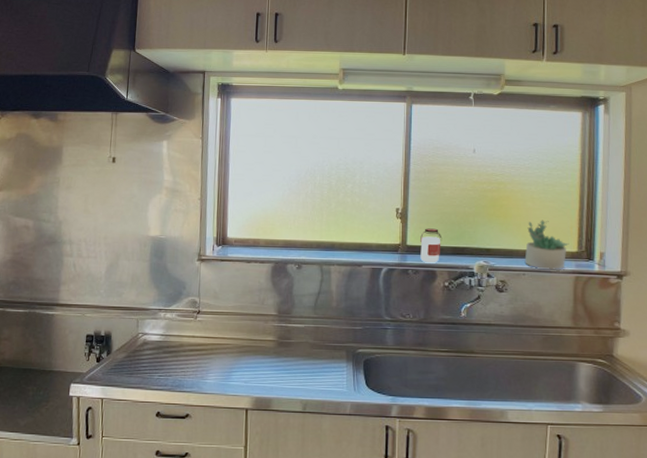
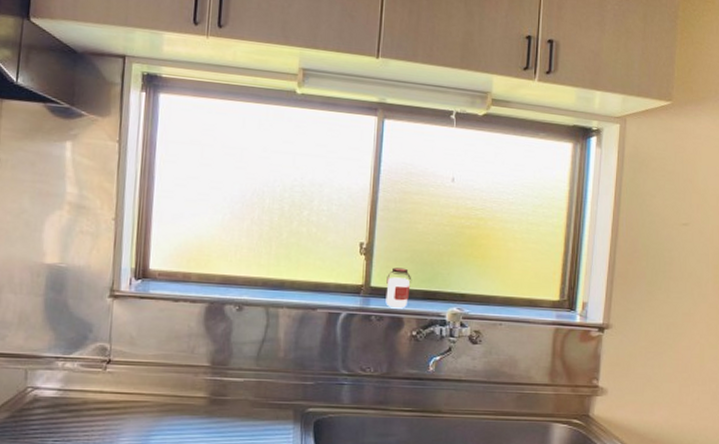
succulent plant: present [524,220,569,270] -> none [502,263,551,321]

